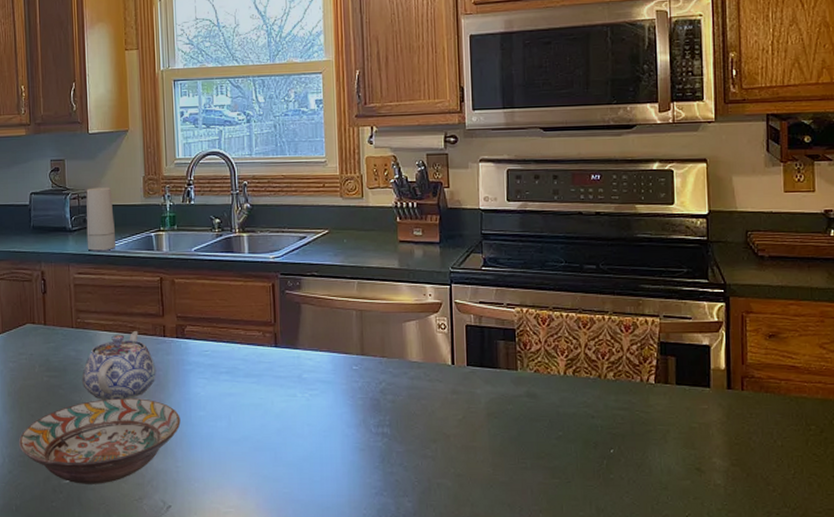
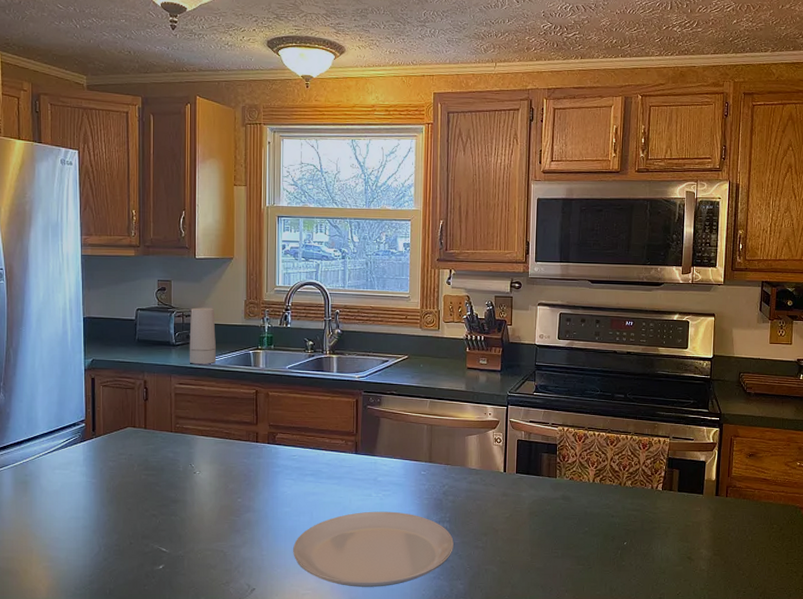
decorative bowl: present [18,398,181,484] -> none [114,495,268,570]
teapot: present [81,330,156,400] -> none [177,436,248,497]
plate: none [211,414,397,505] -> present [293,511,454,587]

